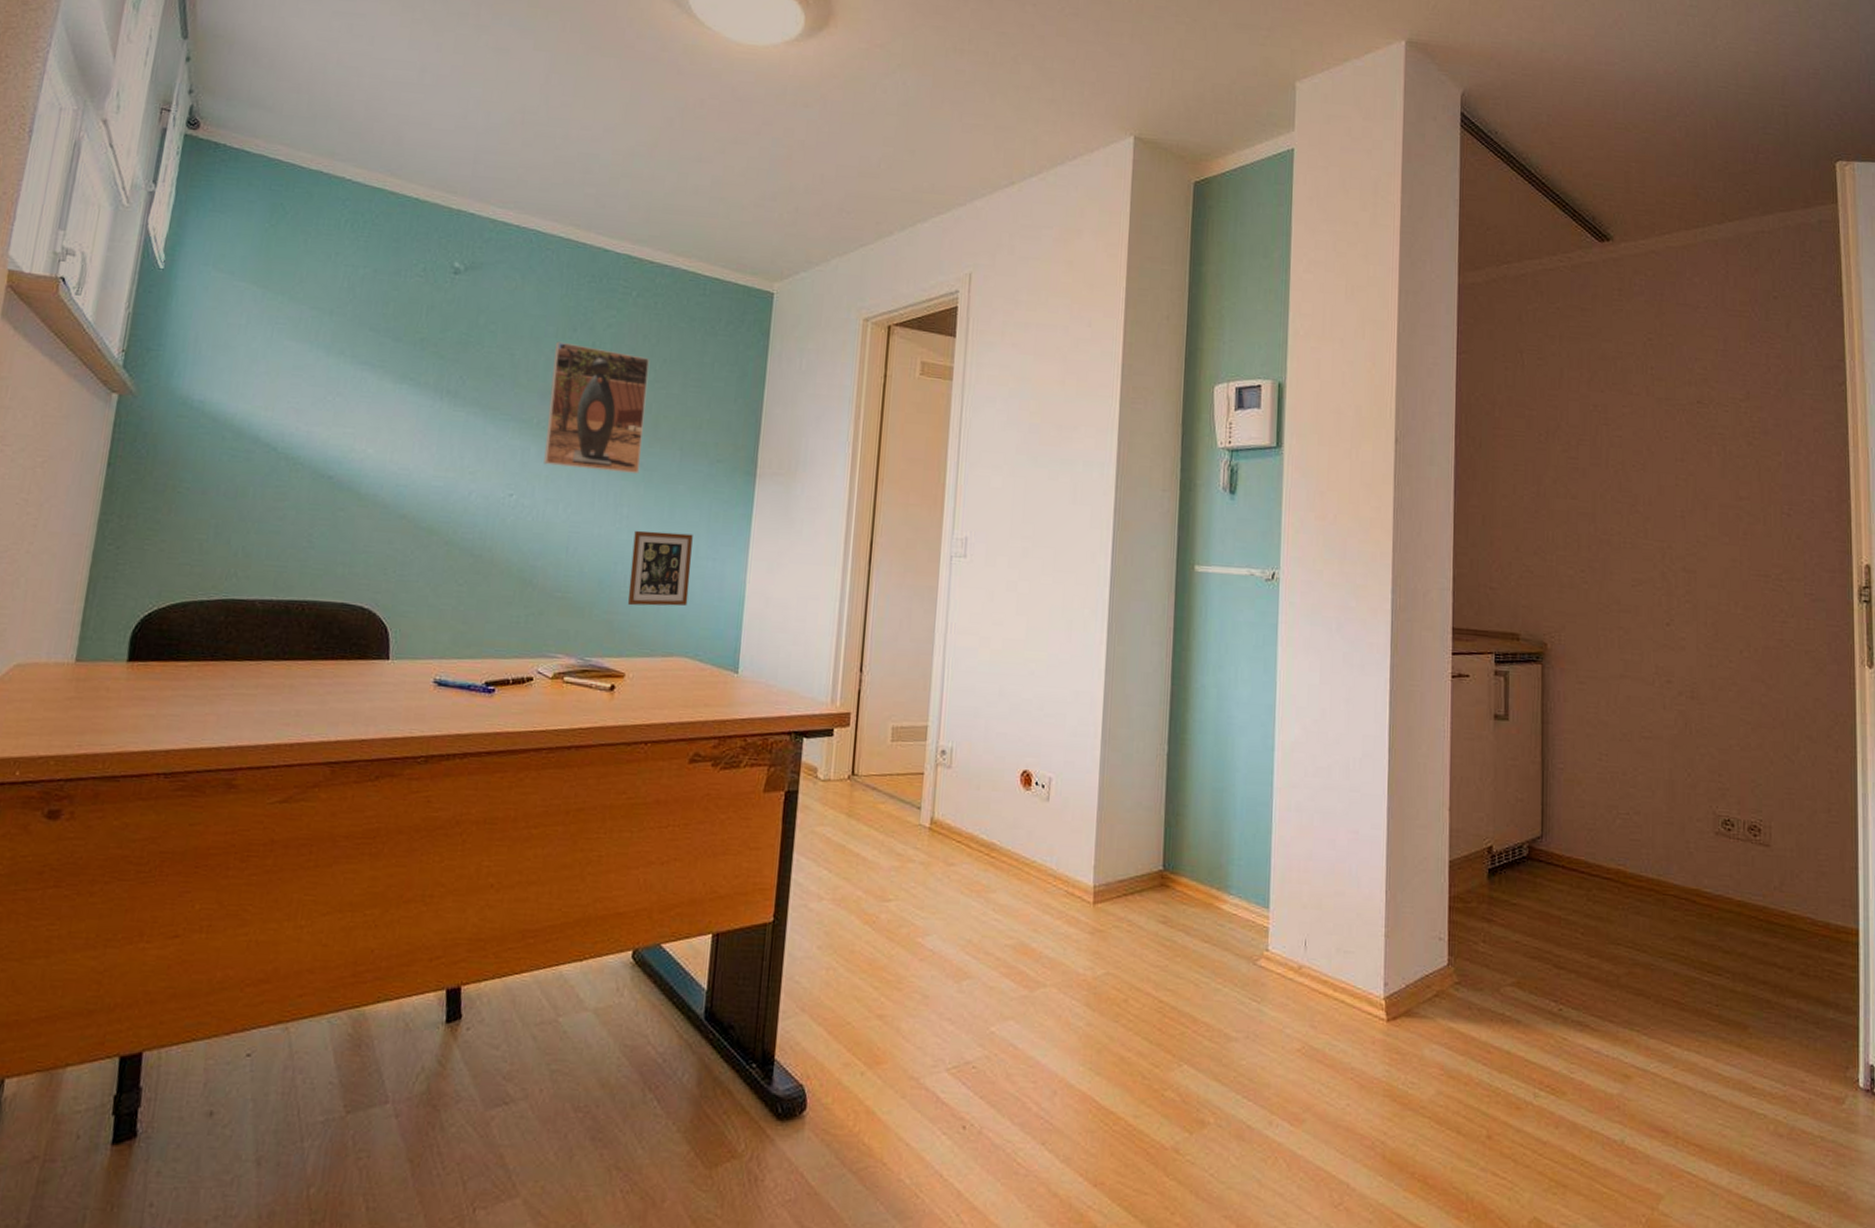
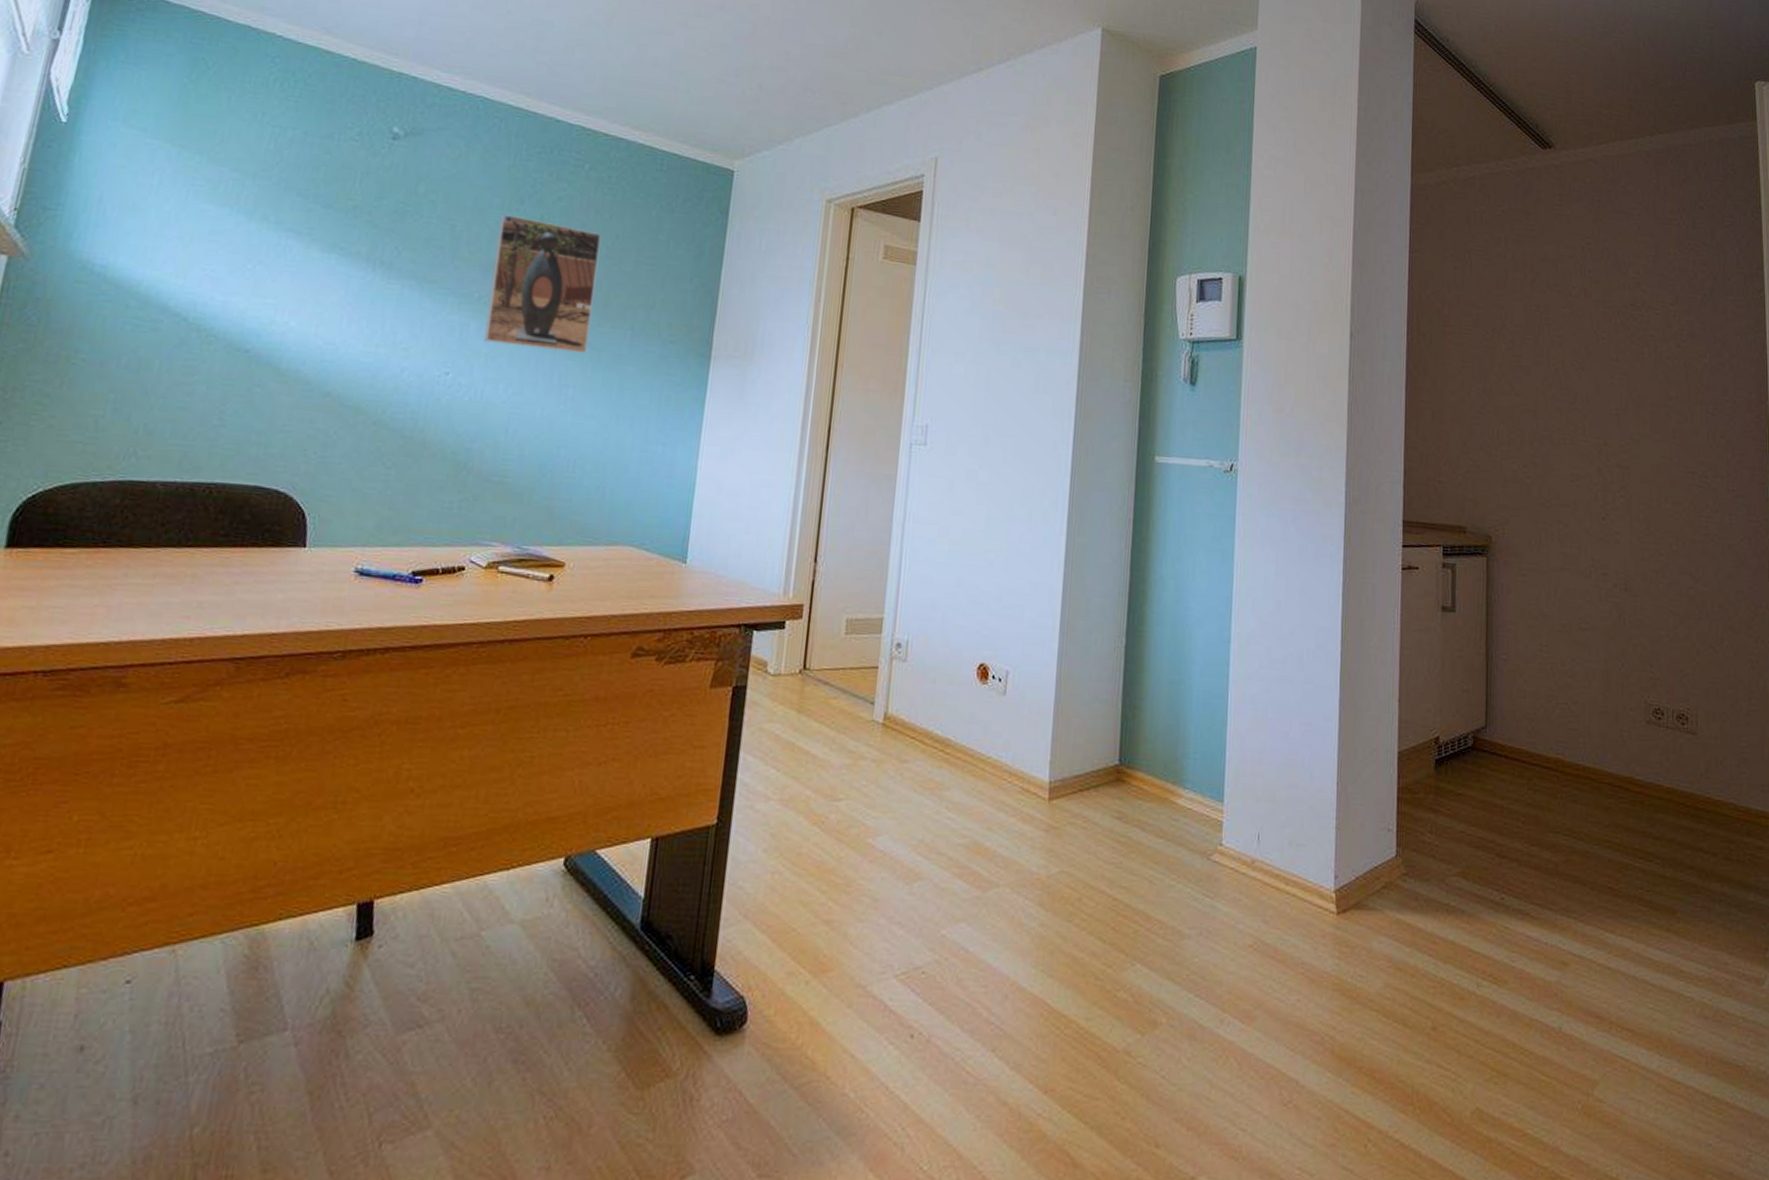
picture frame: present [628,530,693,606] -> none [570,412,642,493]

